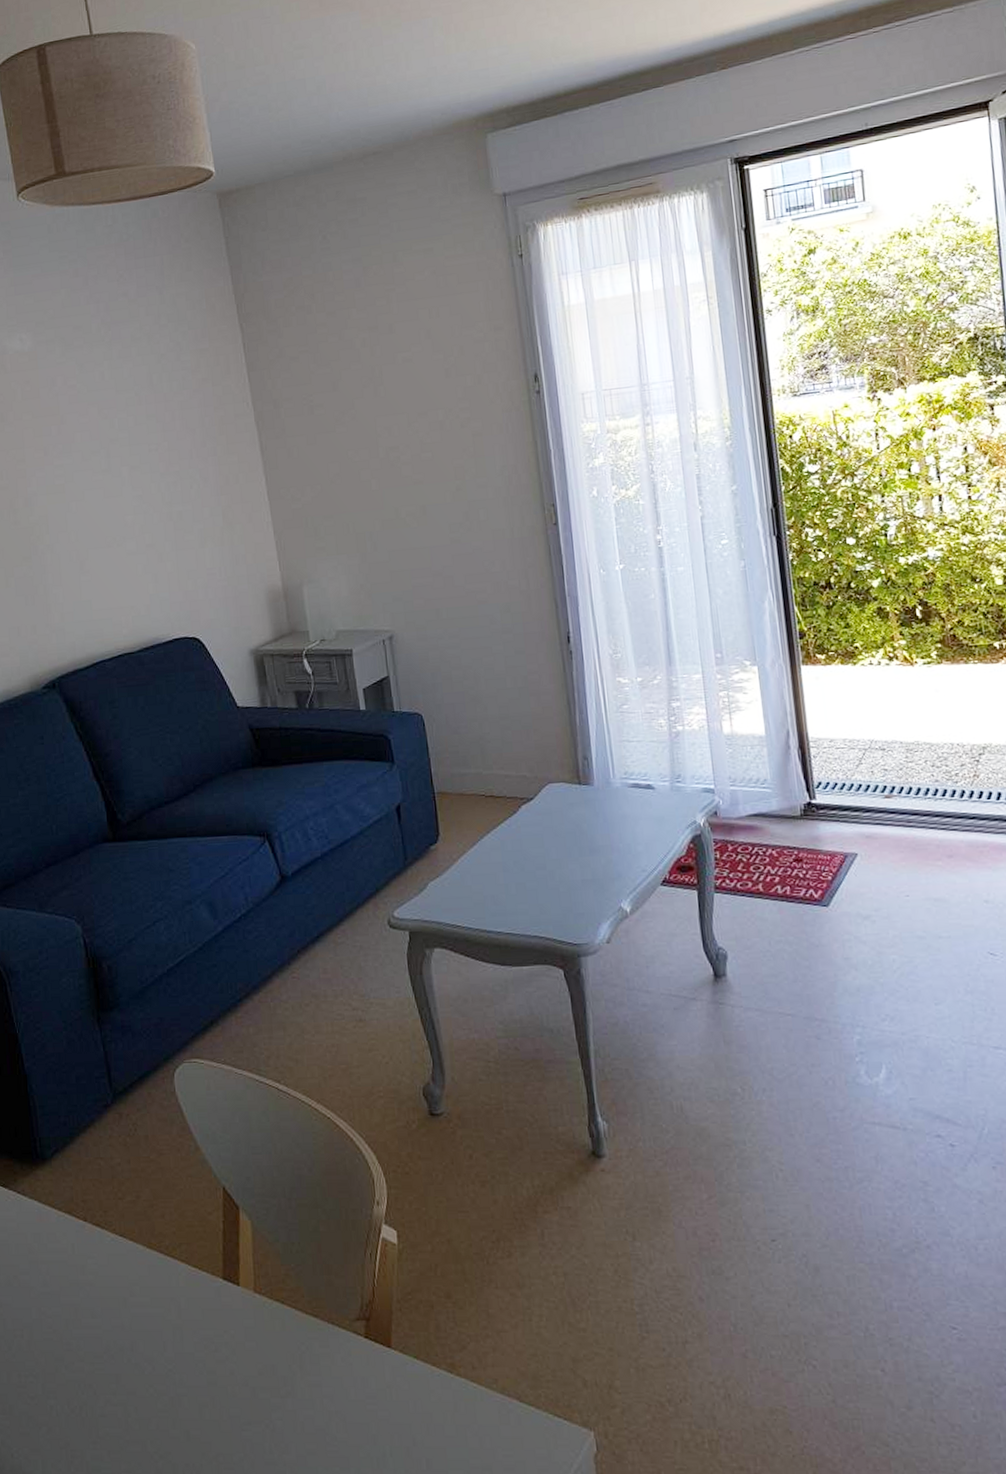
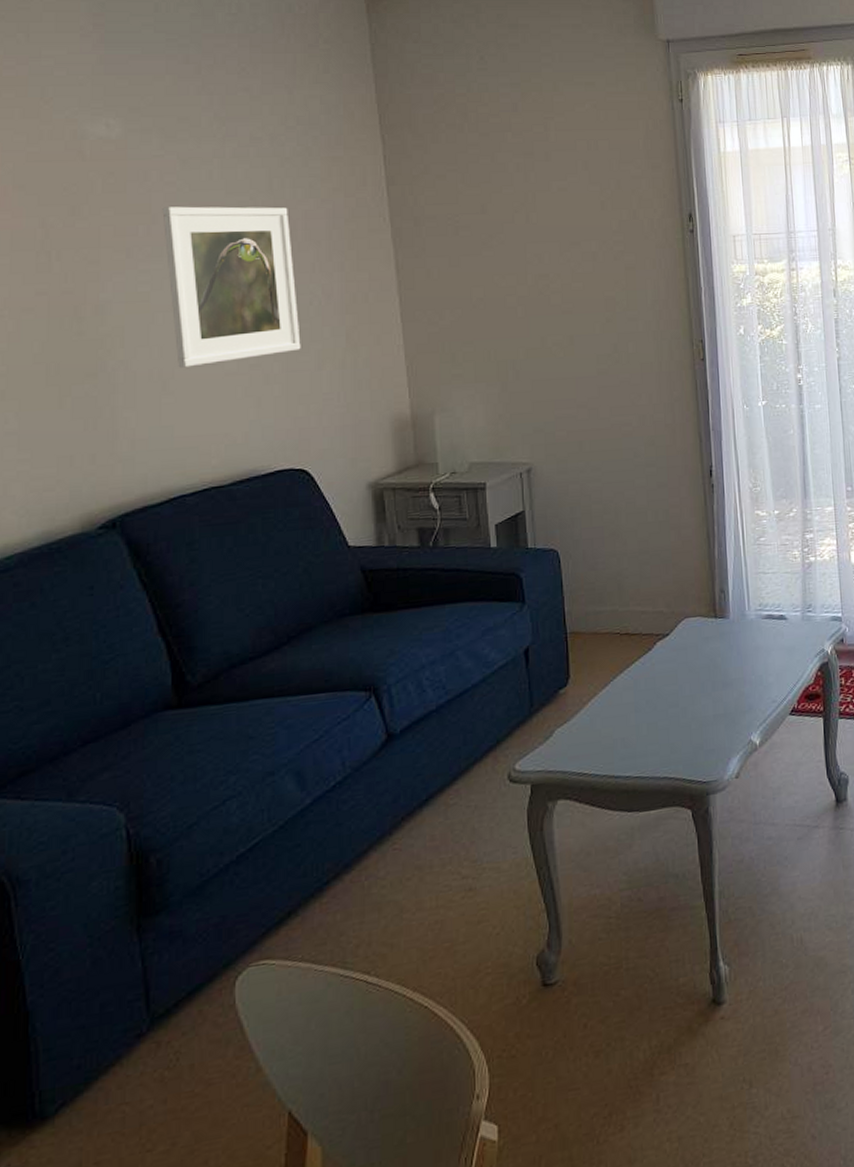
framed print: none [68,400,186,550] -> present [162,206,301,368]

